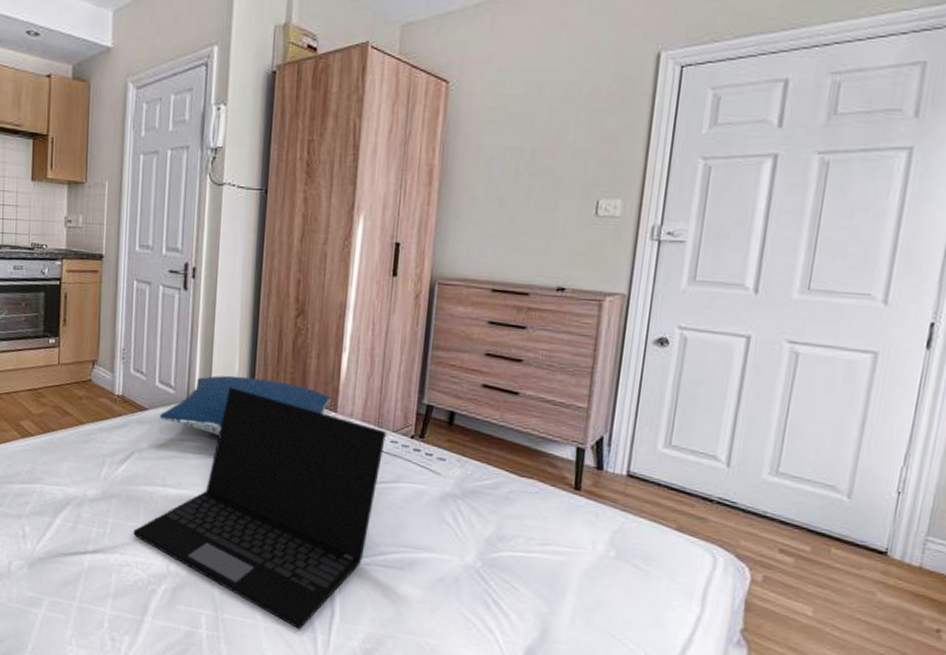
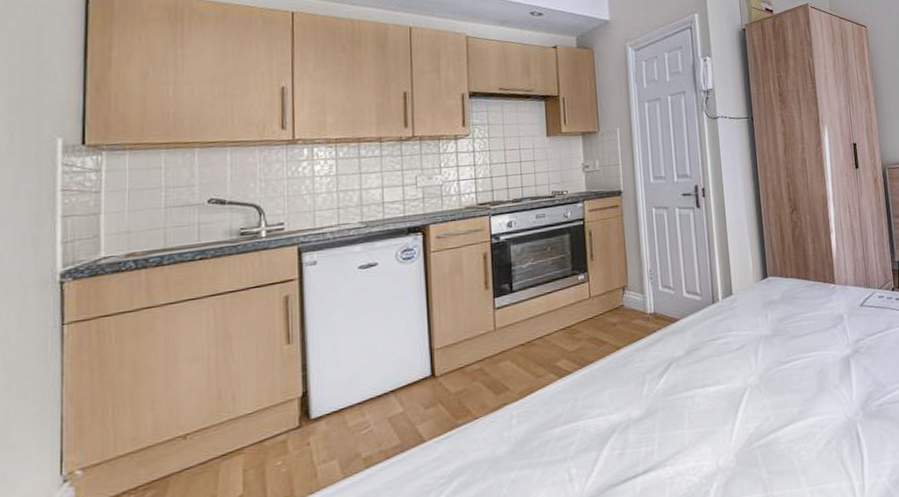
laptop: present [133,386,386,629] -> none [680,282,877,483]
pillow: present [160,375,331,436] -> none [691,268,829,328]

